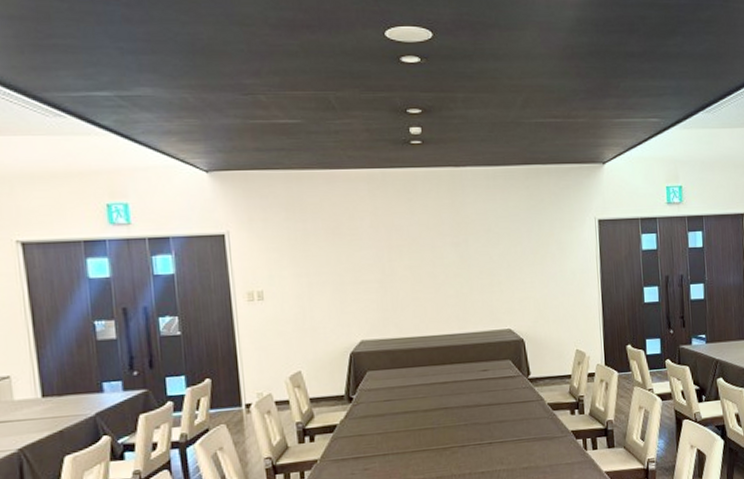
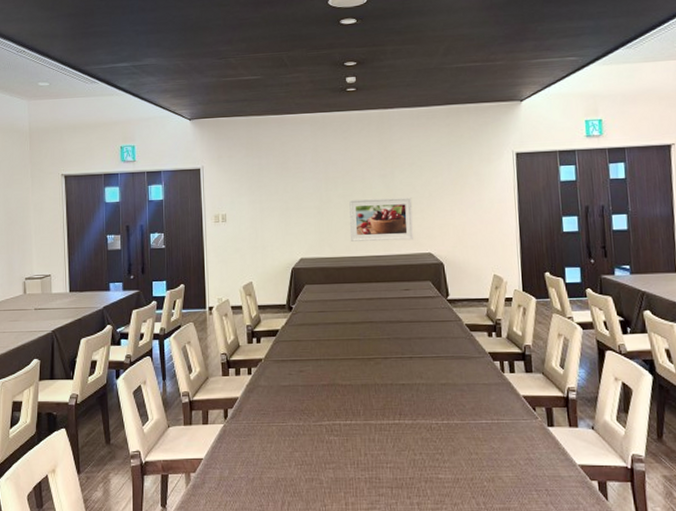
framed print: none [417,268,492,319] -> present [349,197,414,242]

